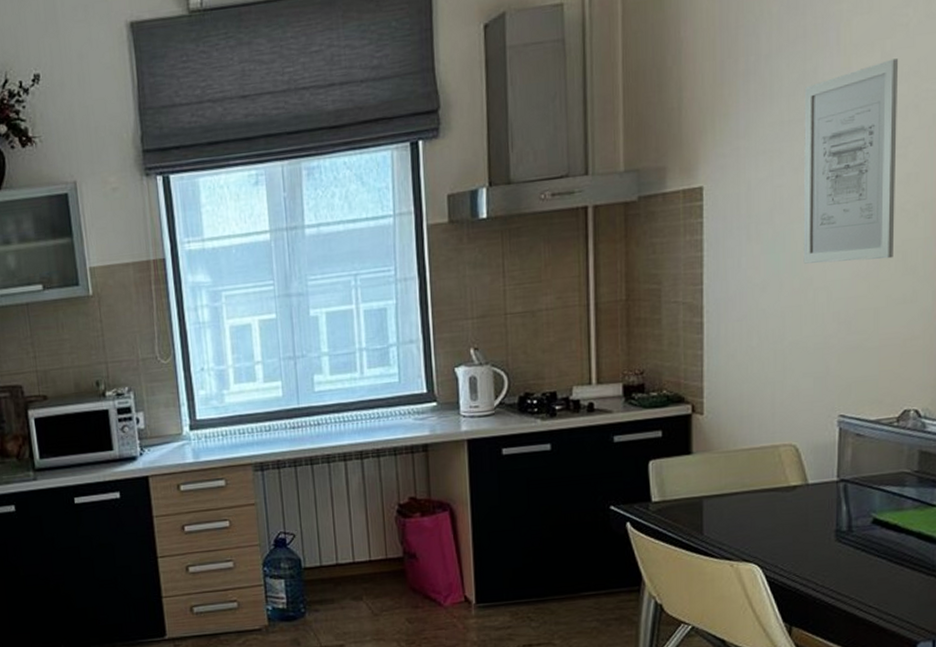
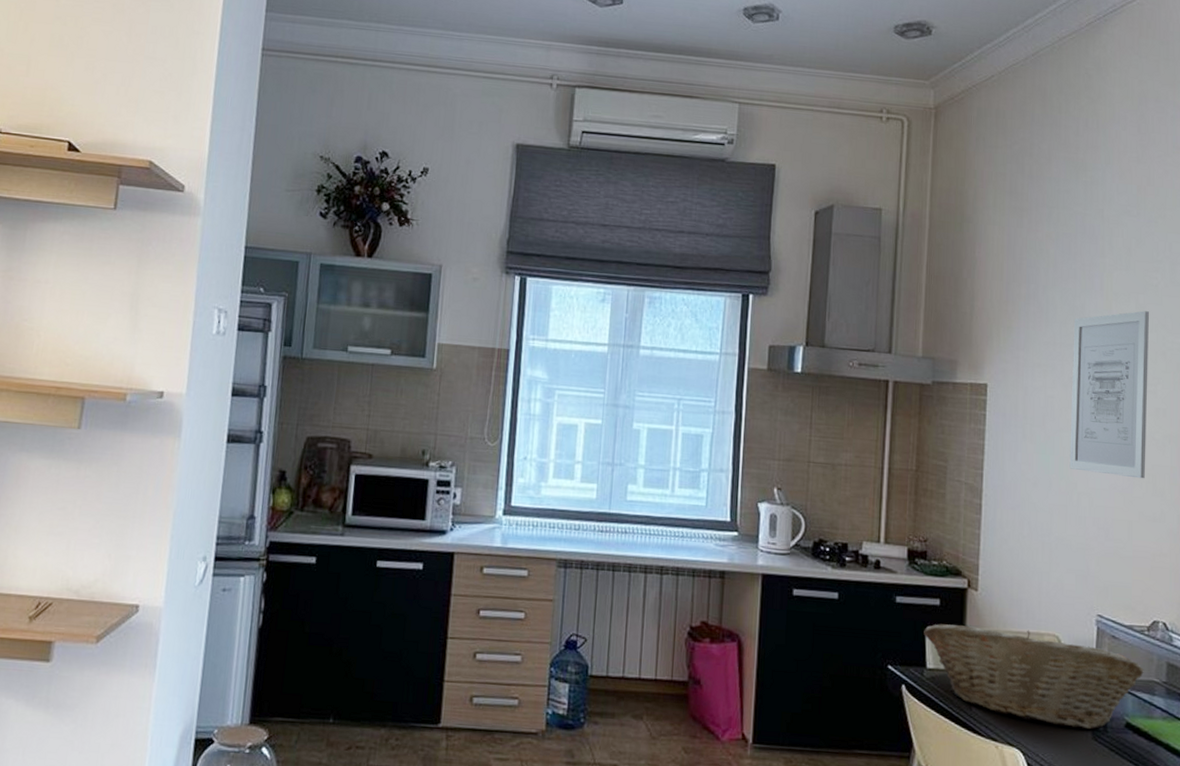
fruit basket: none [646,444,893,535] -> present [924,624,1144,730]

